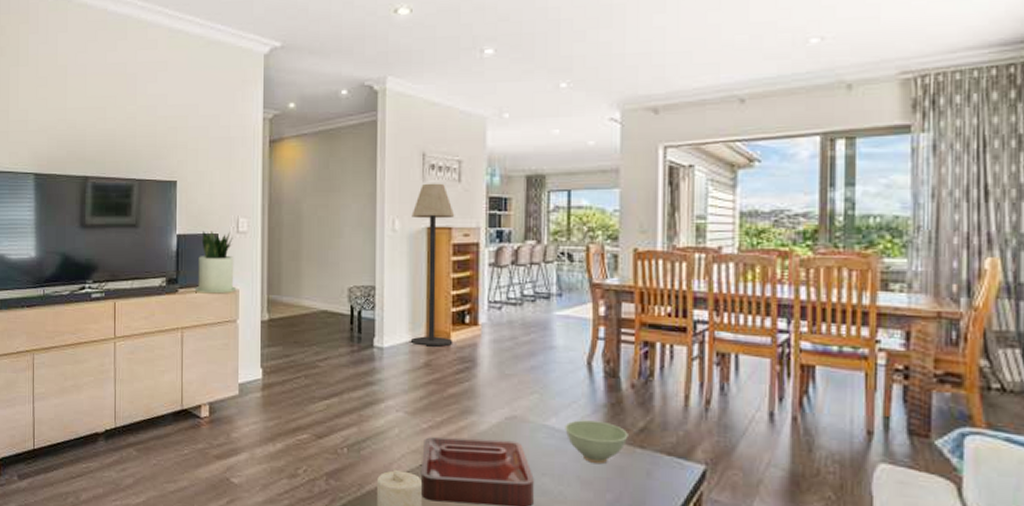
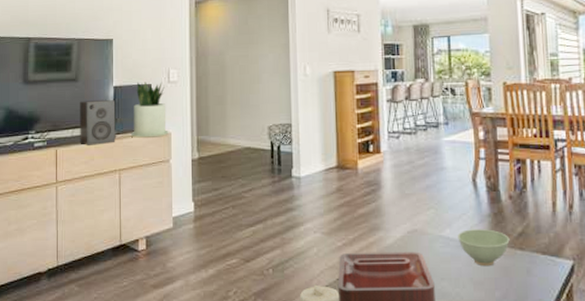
speaker: none [140,248,179,301] -> present [80,99,116,147]
floor lamp: present [410,183,455,347] -> none [320,33,360,174]

